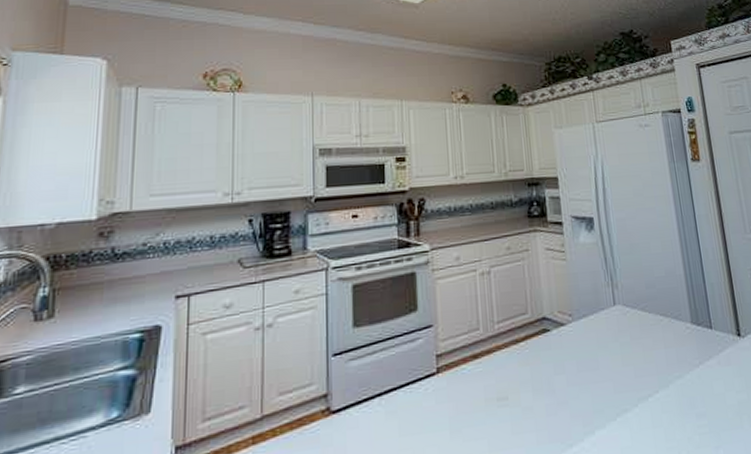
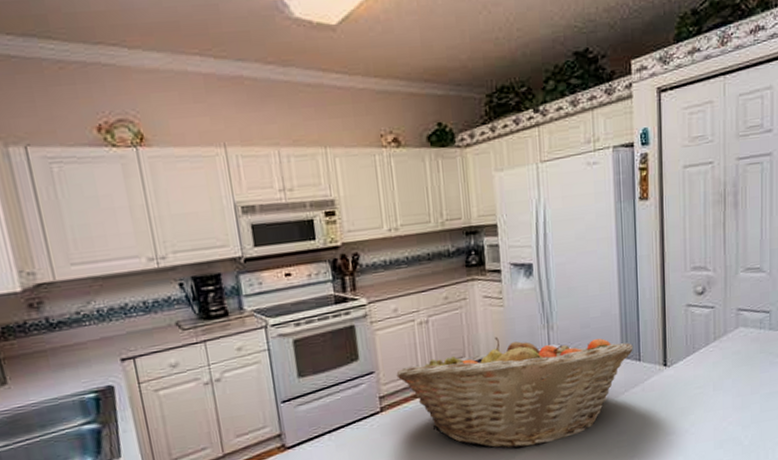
fruit basket: none [455,292,703,429] -> present [396,336,633,449]

